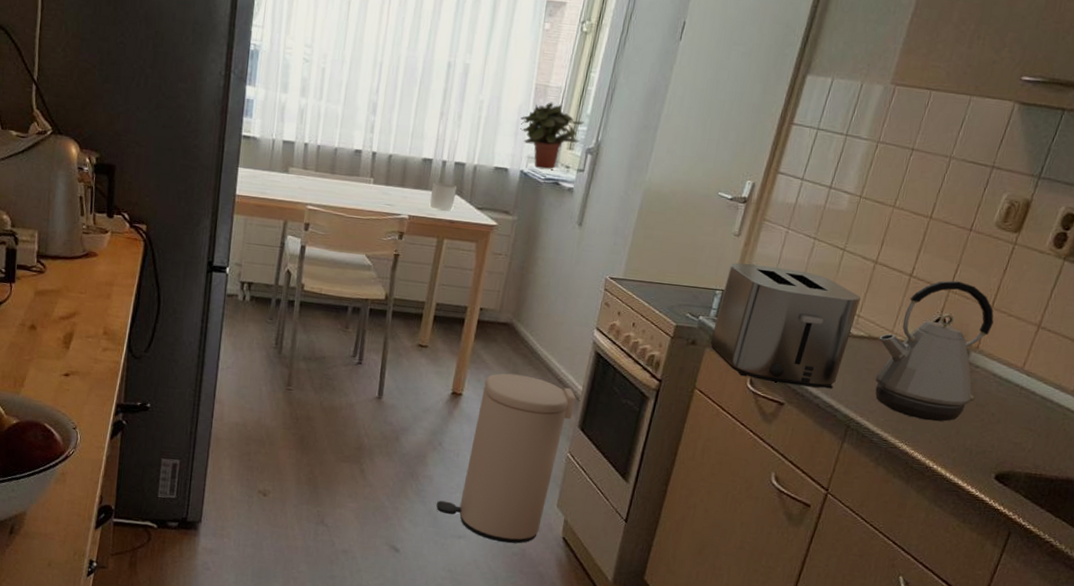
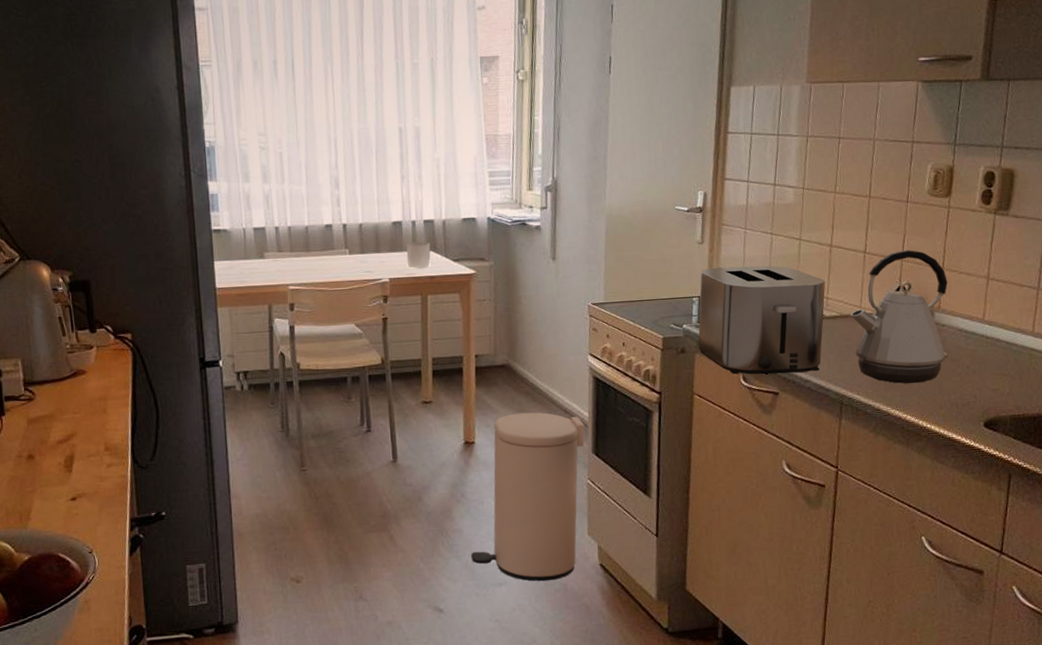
potted plant: present [520,102,584,170] -> none [478,149,538,214]

